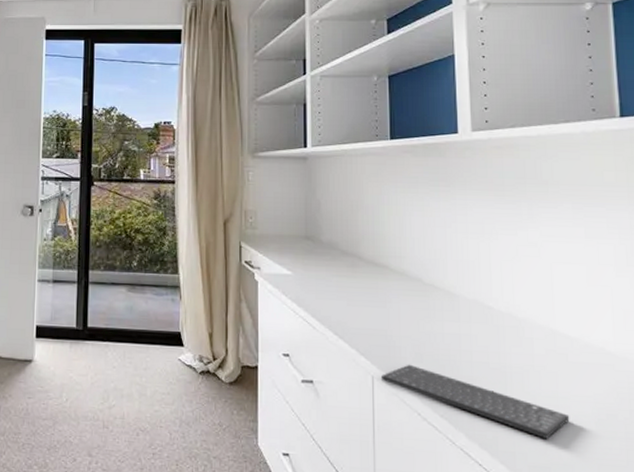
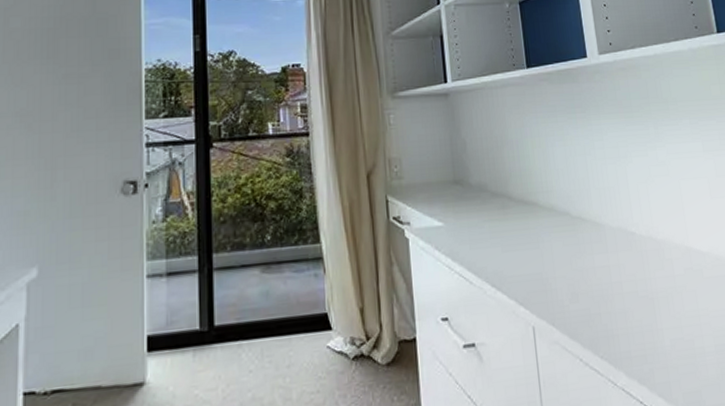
keyboard: present [381,364,570,439] -> none [542,306,712,361]

